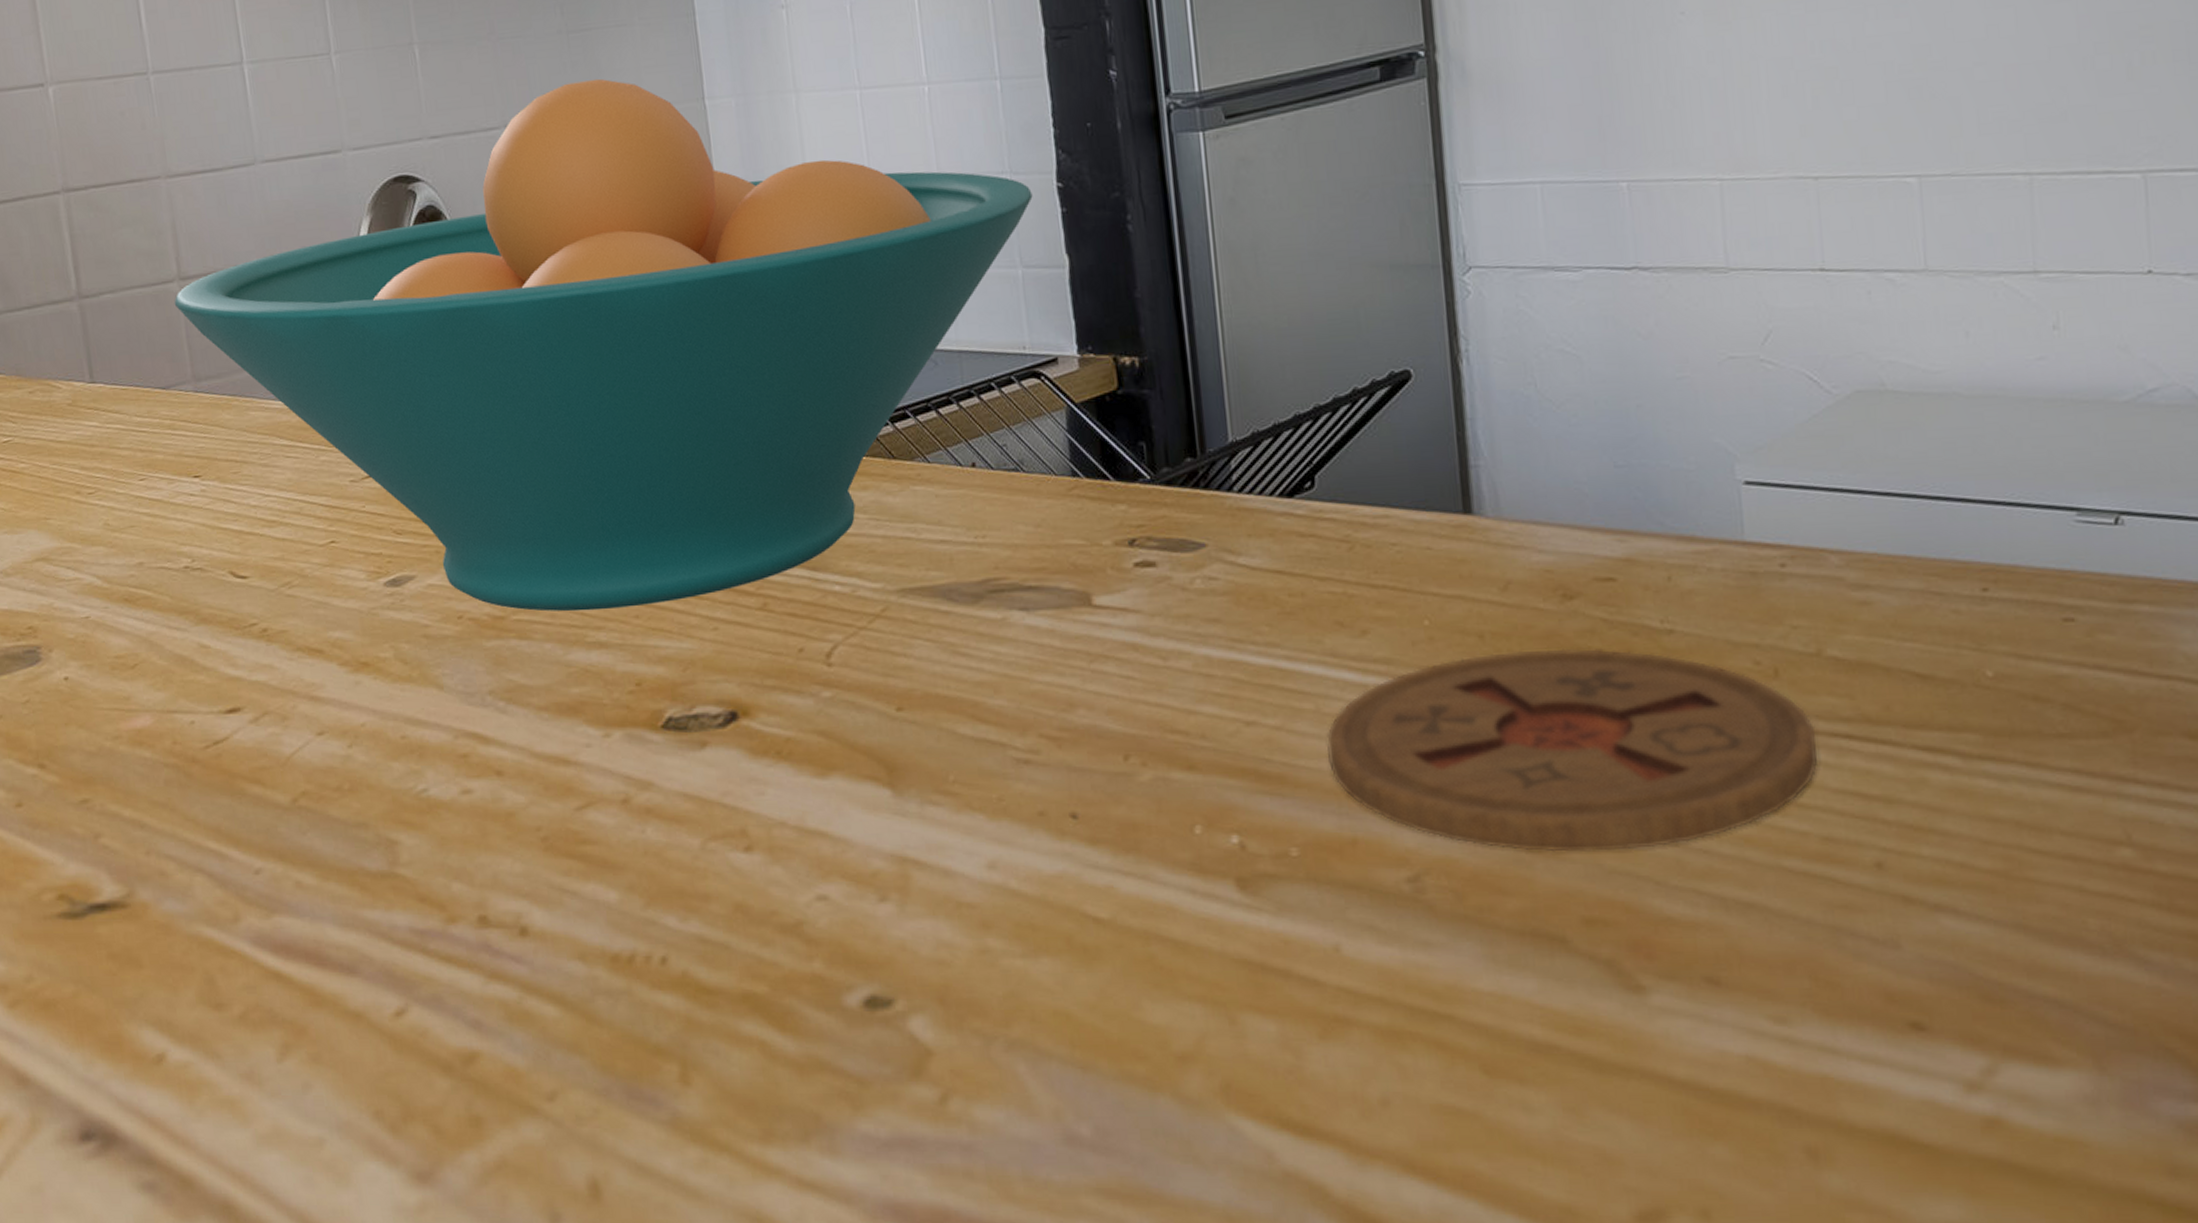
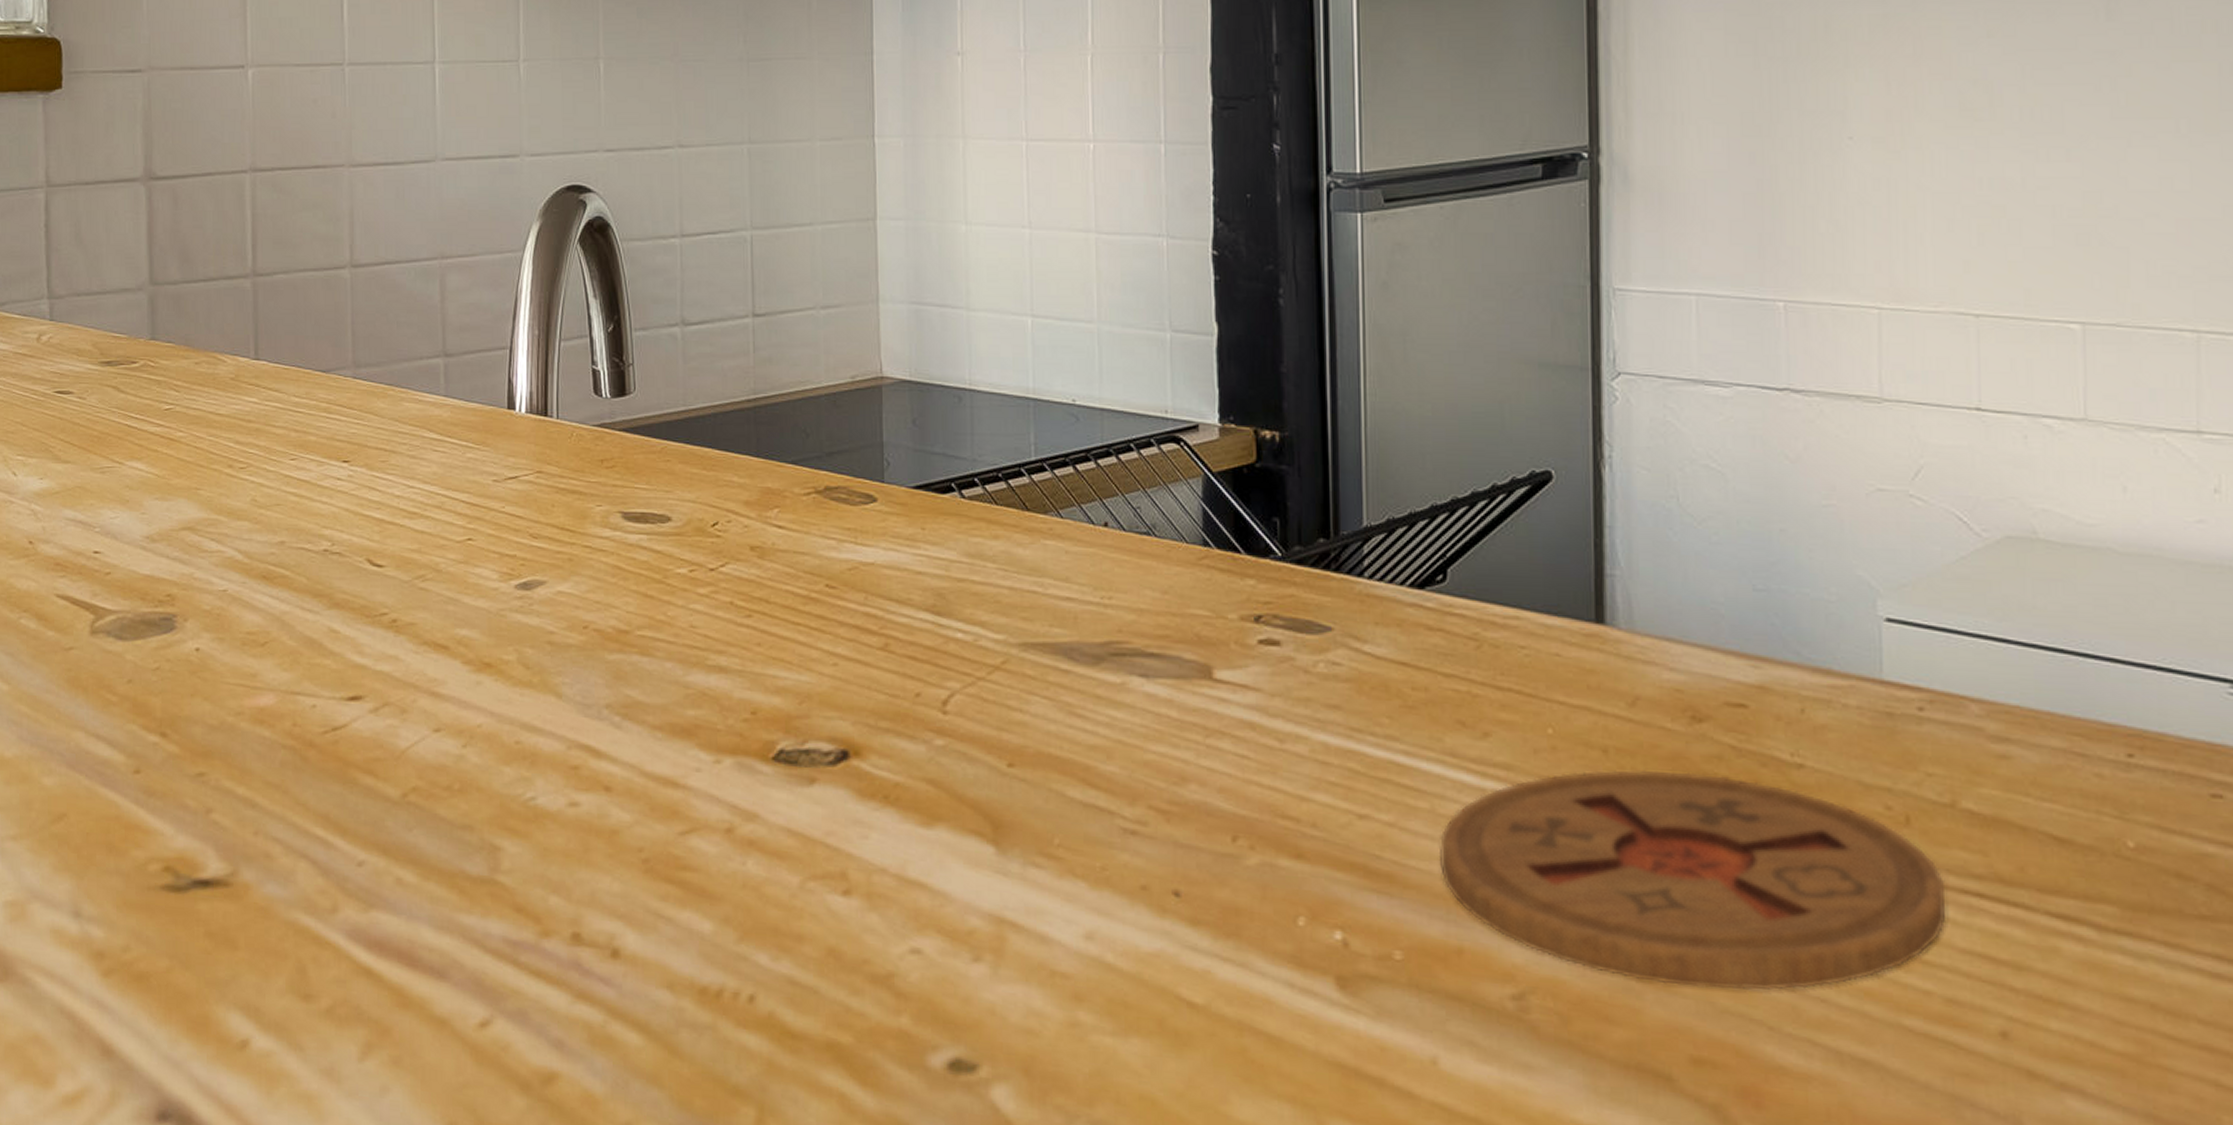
fruit bowl: present [174,78,1033,612] -> none [343,107,1187,634]

